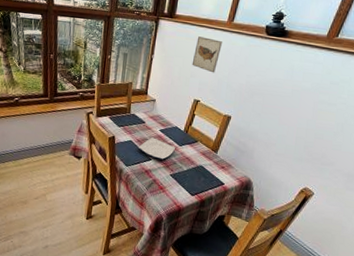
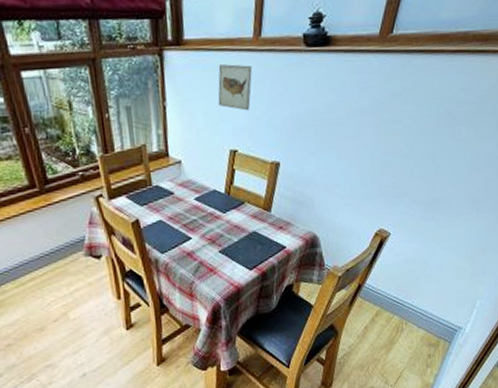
plate: present [139,137,175,160] -> none [172,210,219,236]

